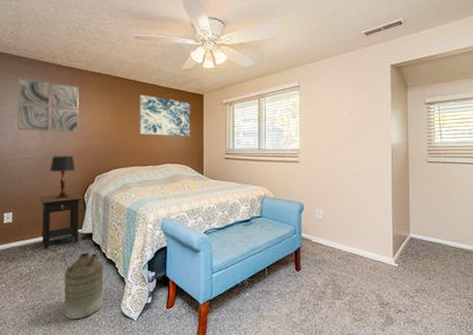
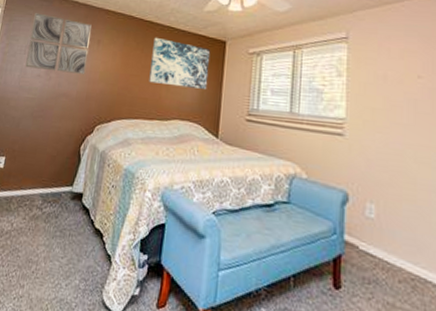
side table: present [39,193,83,249] -> none [29,142,79,205]
table lamp: present [50,156,75,199] -> none [49,98,76,149]
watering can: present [63,242,104,320] -> none [38,201,90,300]

